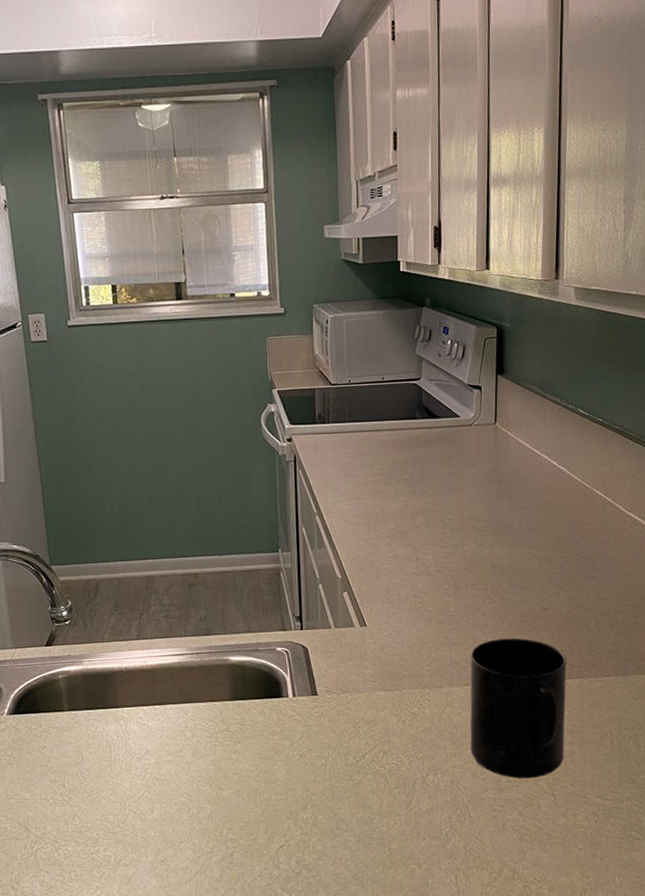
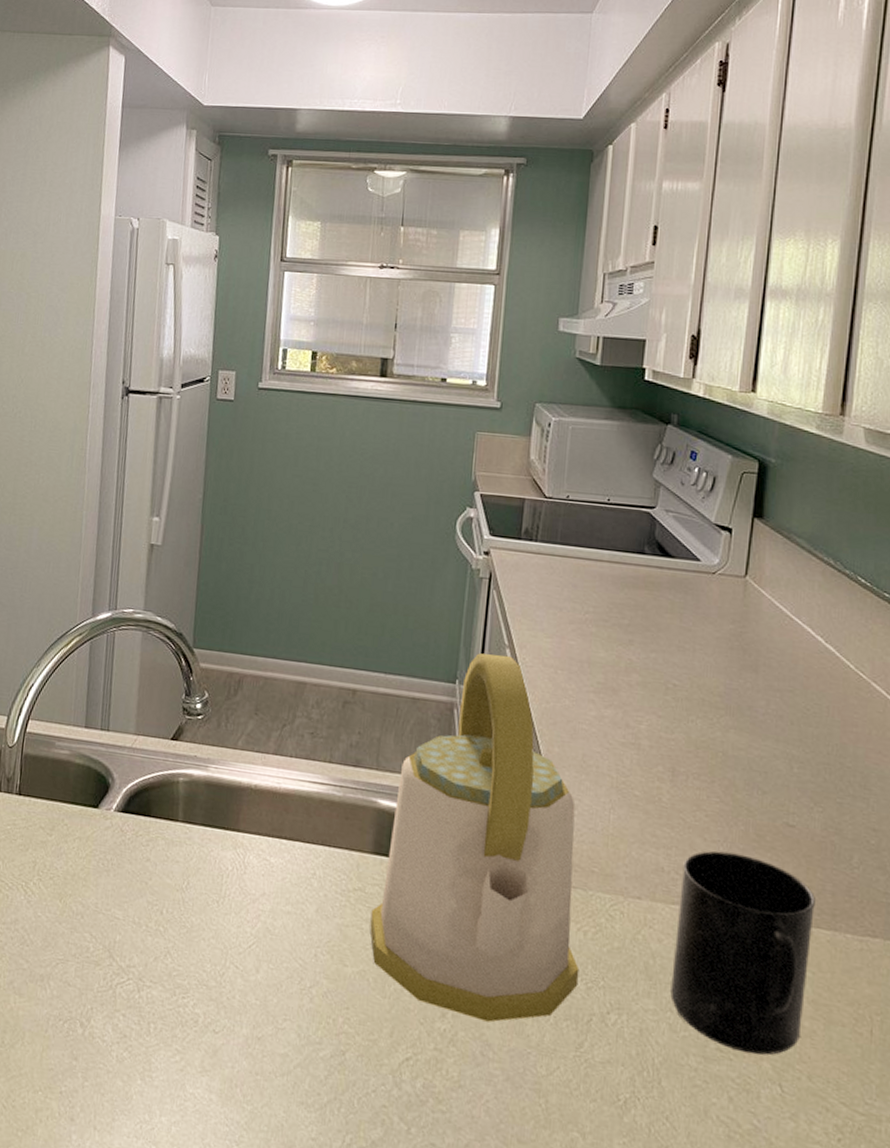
kettle: none [237,521,403,804] -> present [370,653,580,1022]

